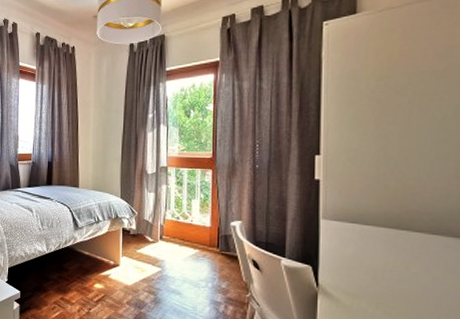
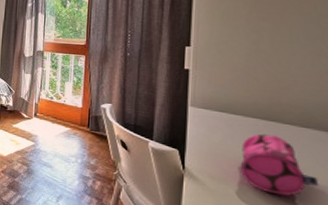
pencil case: none [373,244,450,307] -> present [239,134,319,197]

